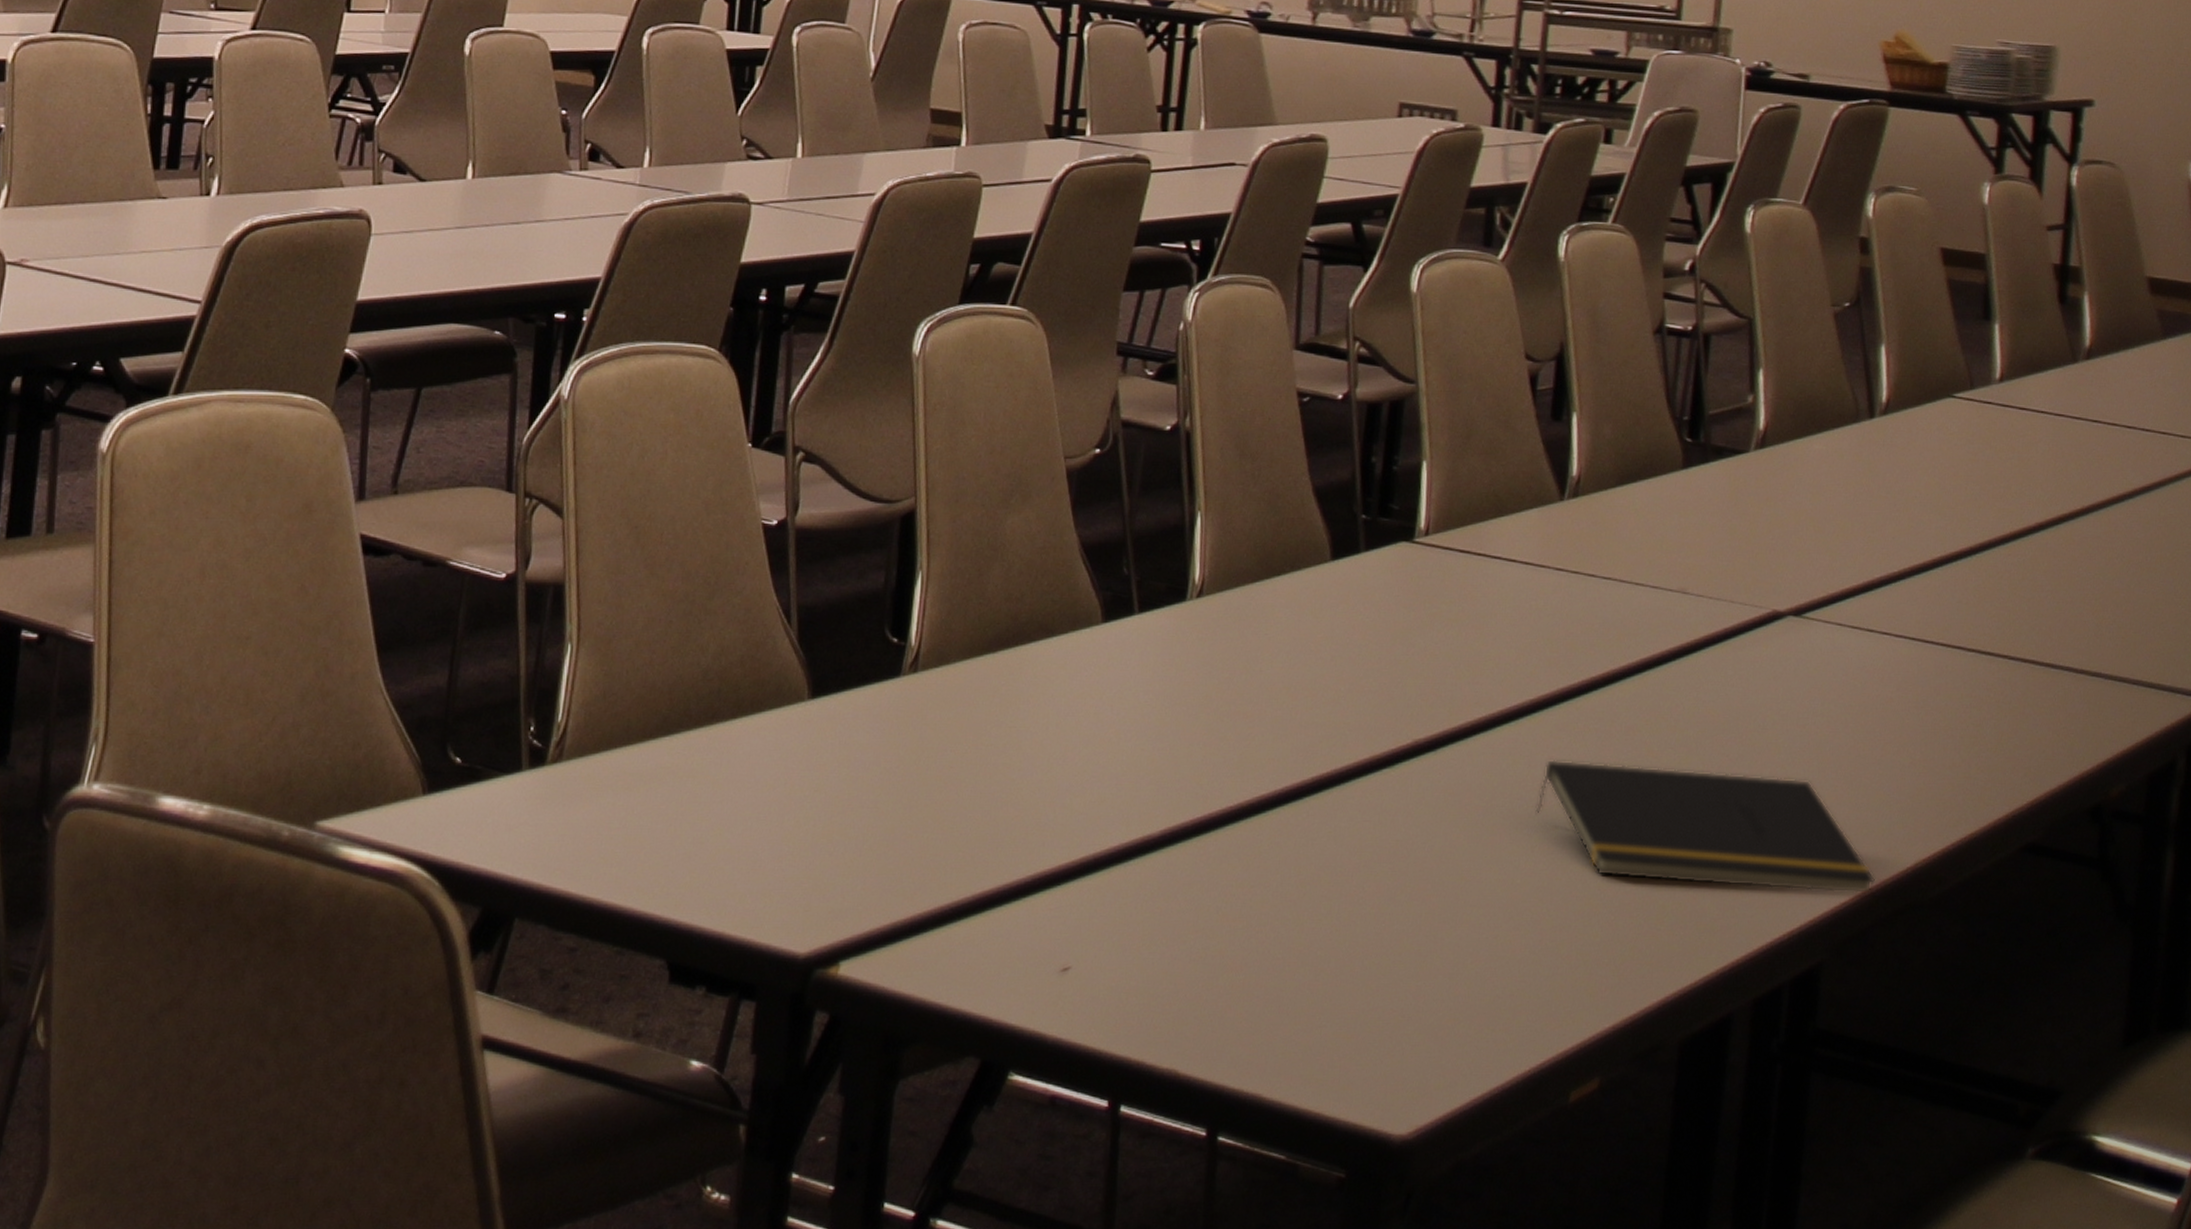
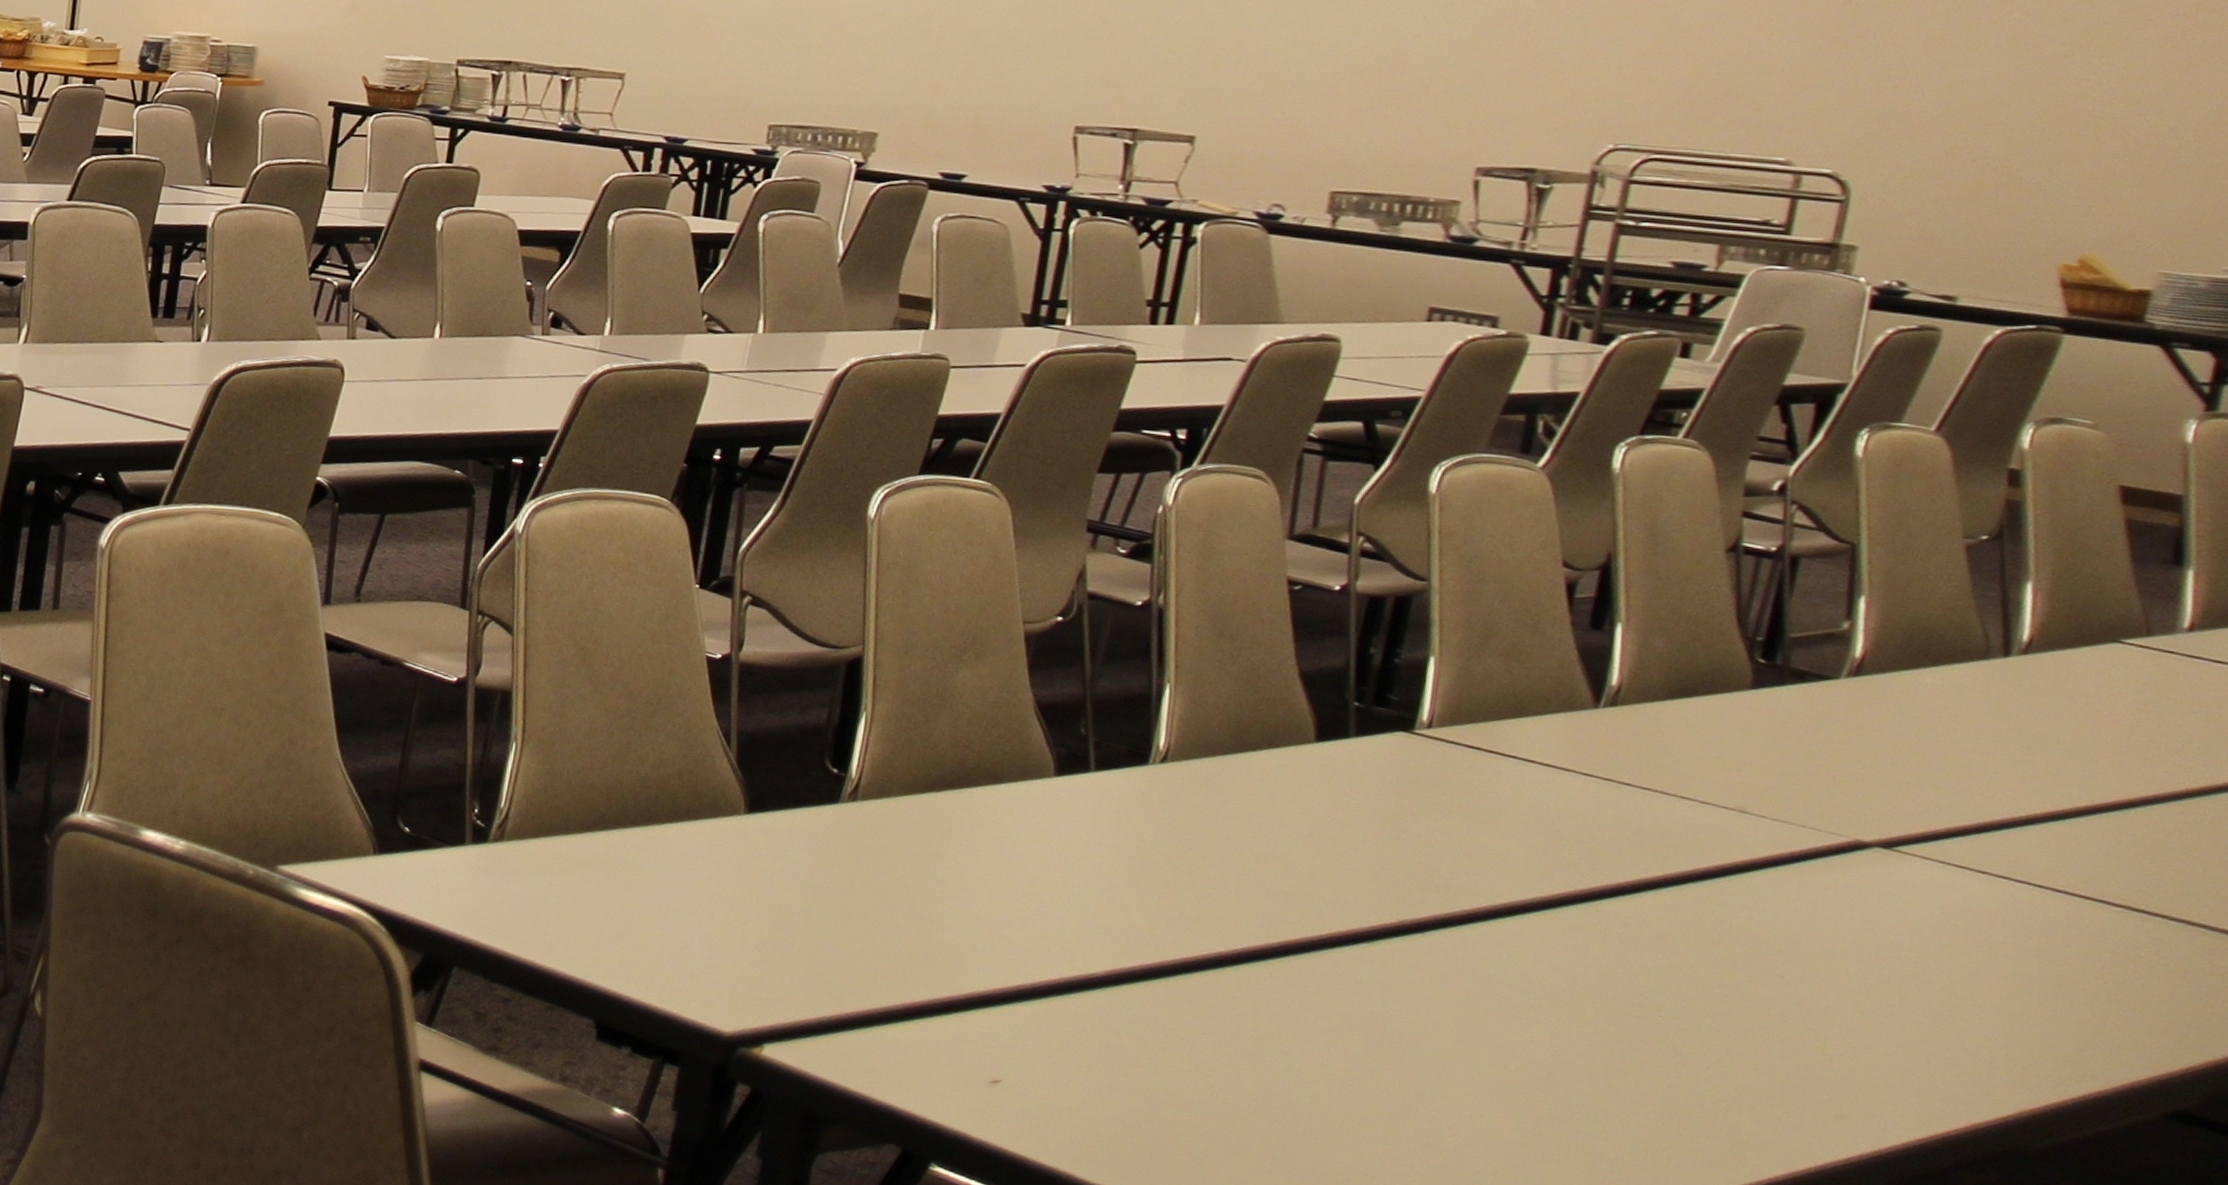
notepad: present [1535,758,1875,894] -> none [1538,956,1964,1135]

